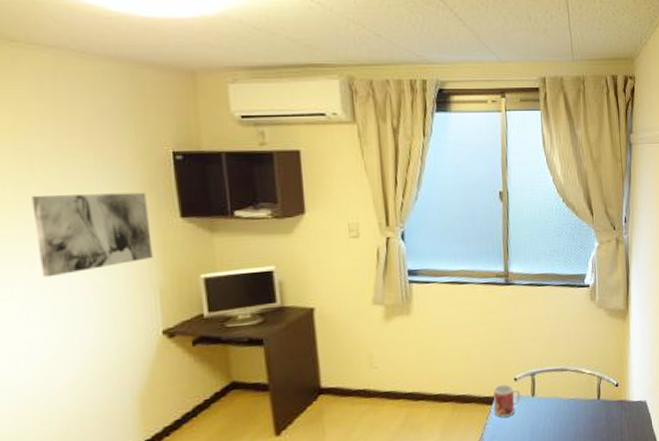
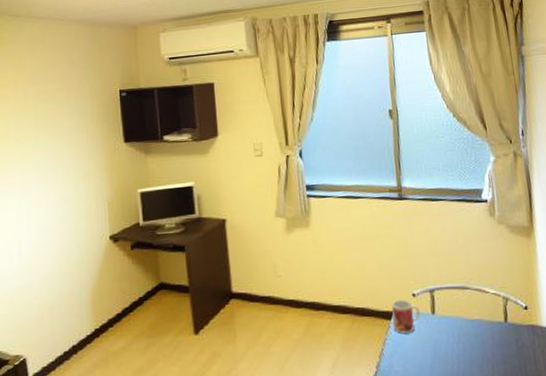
wall art: present [31,192,153,278] -> none [25,123,104,192]

